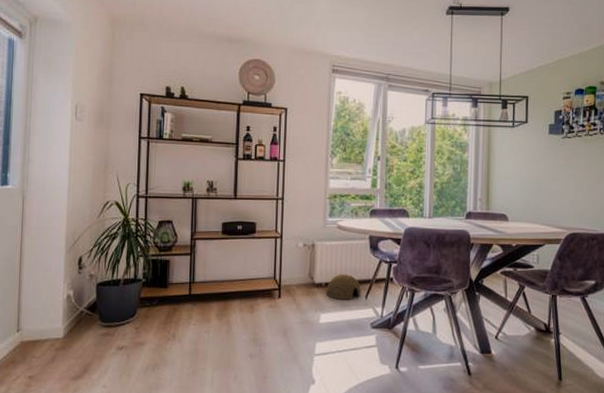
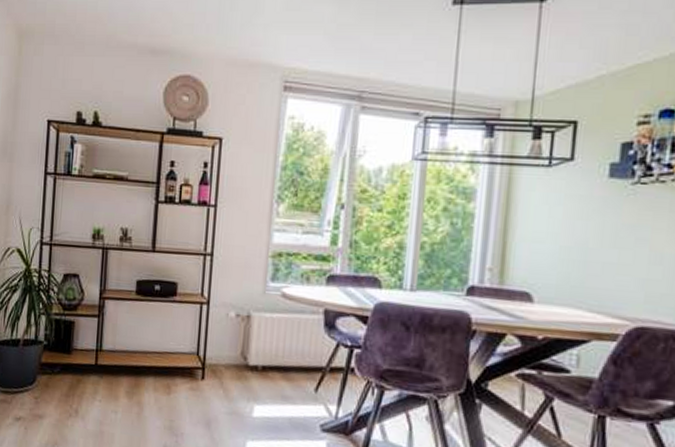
woven basket: present [325,274,361,300] -> none [262,356,310,391]

